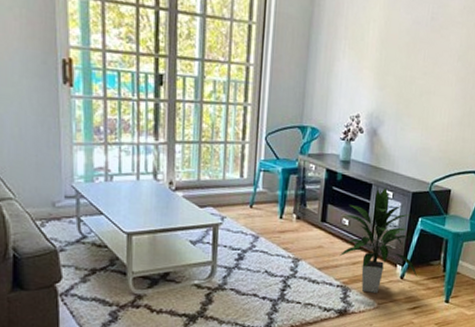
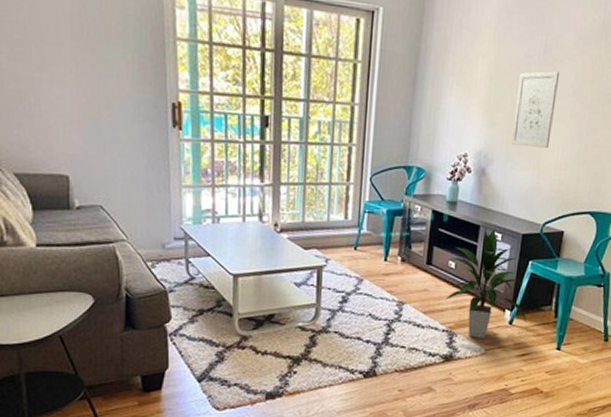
wall art: none [400,37,446,110] -> present [510,71,560,148]

